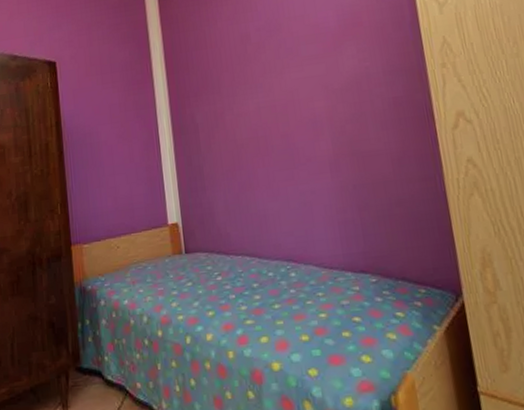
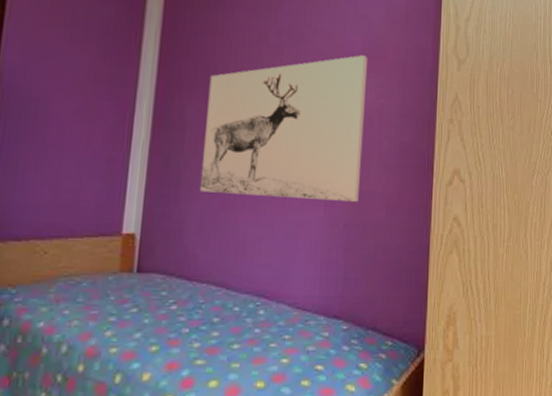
wall art: none [209,27,363,180] -> present [199,55,368,202]

